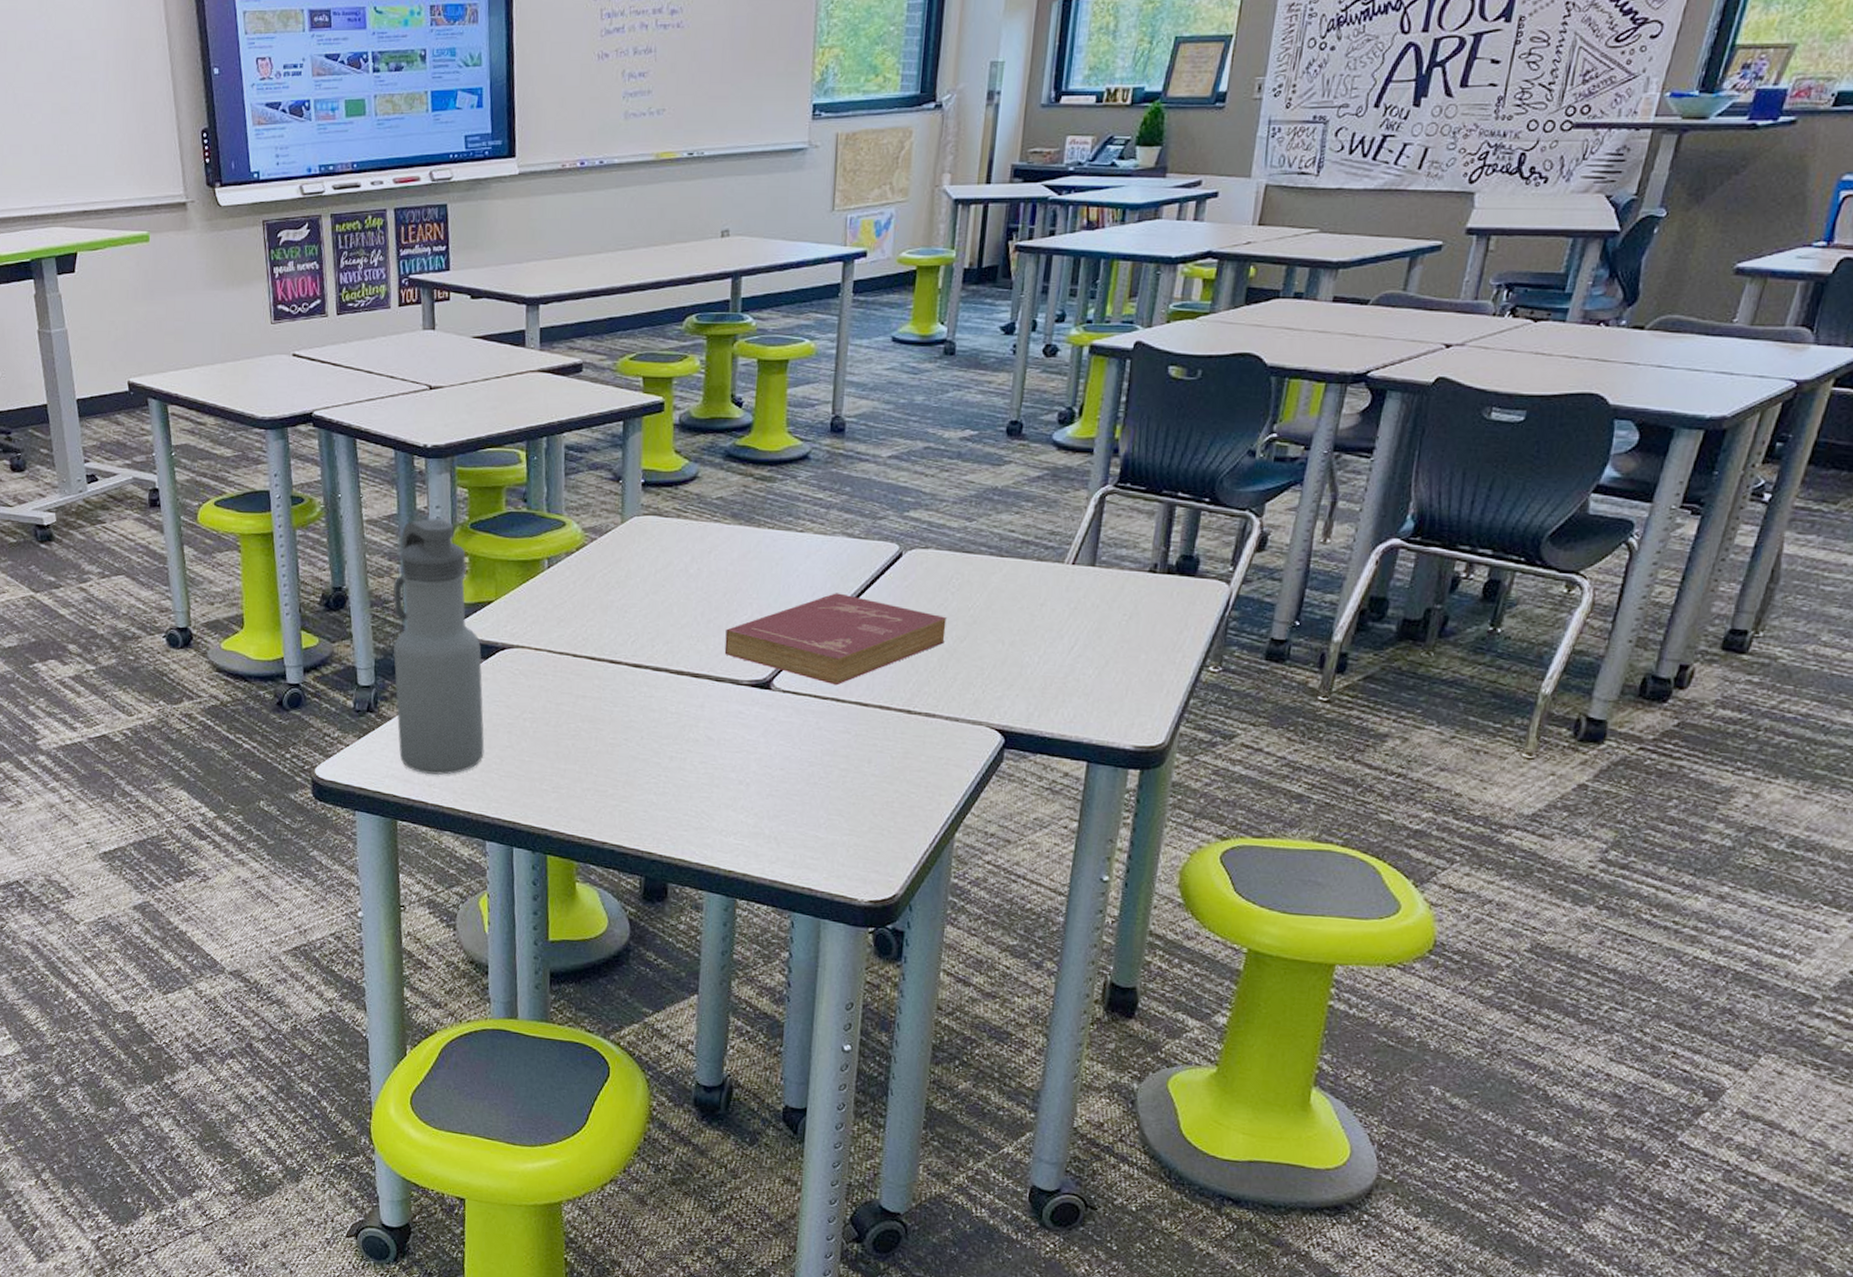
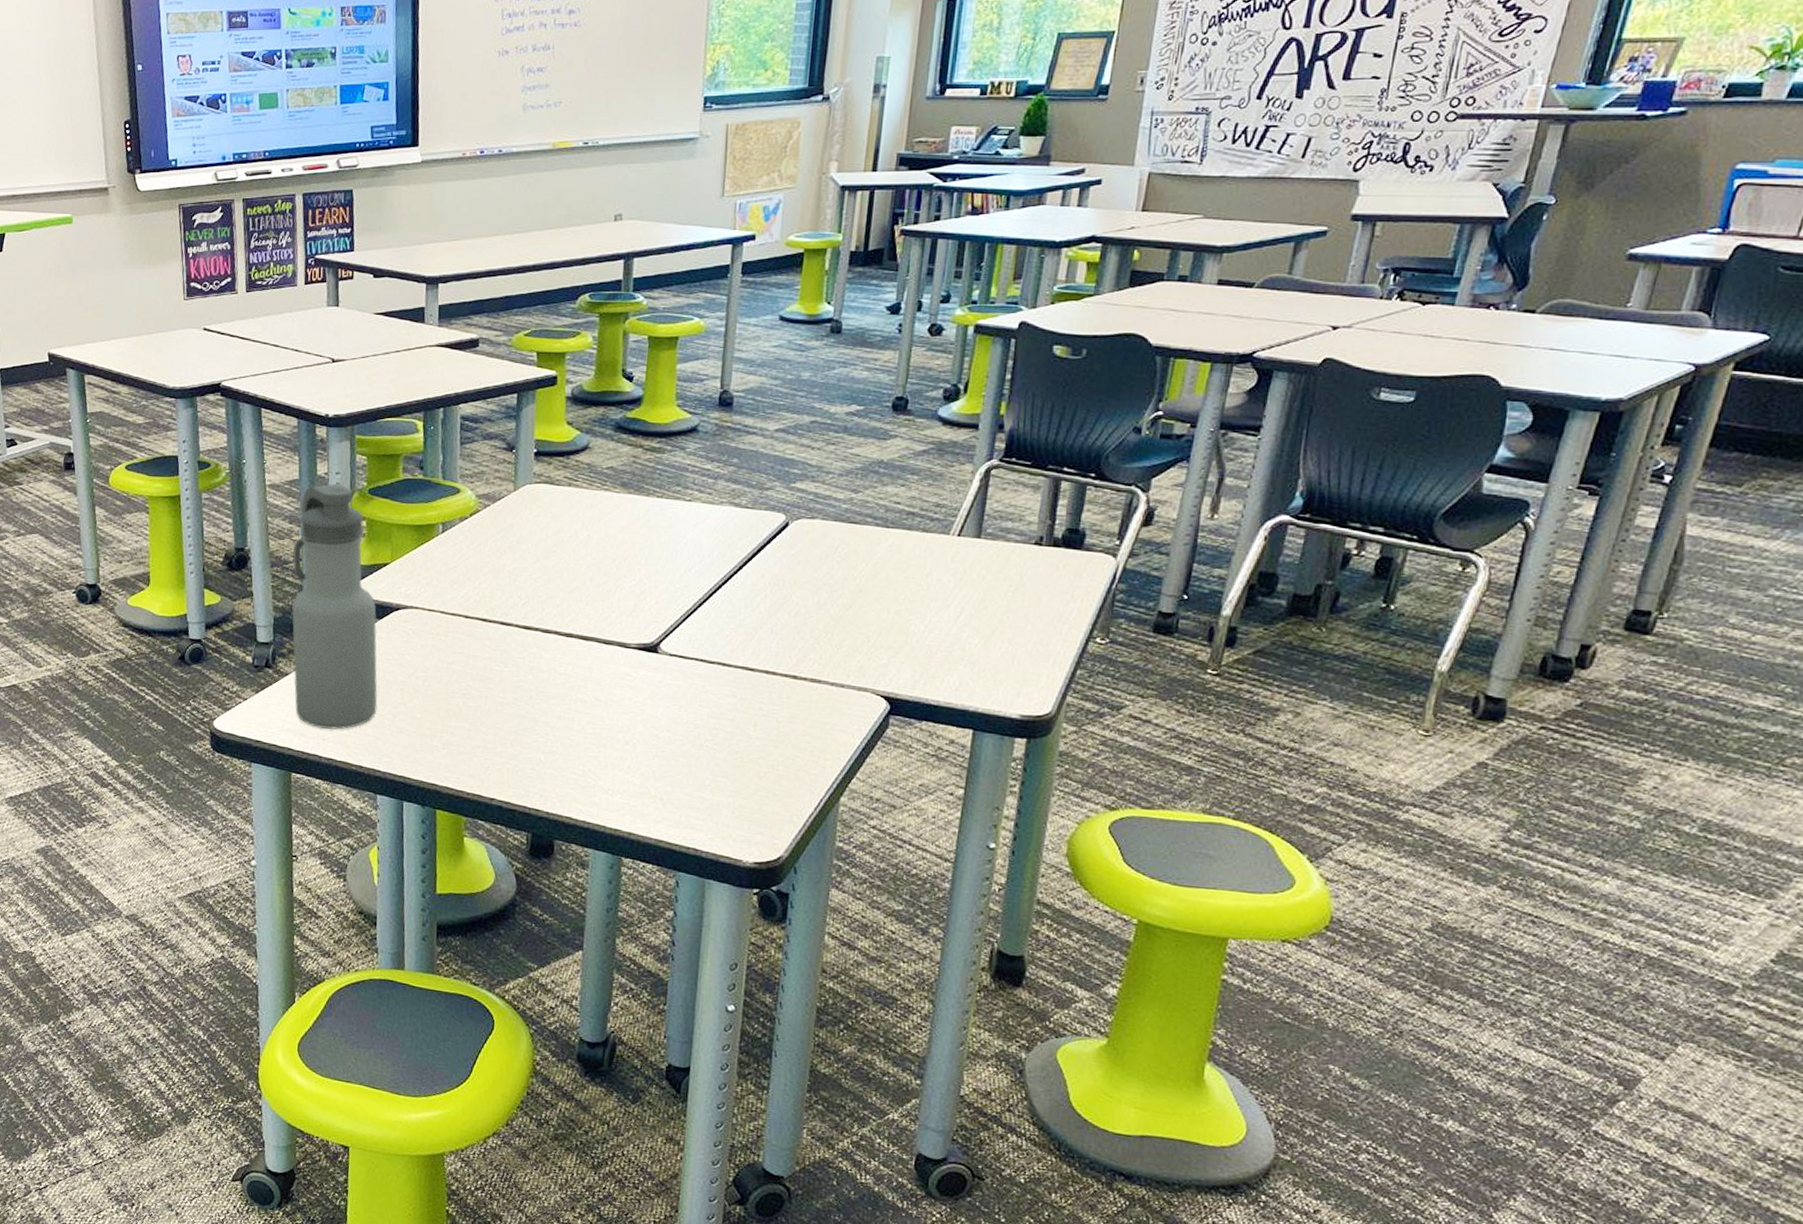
book: present [724,593,947,686] -> none [613,560,833,650]

